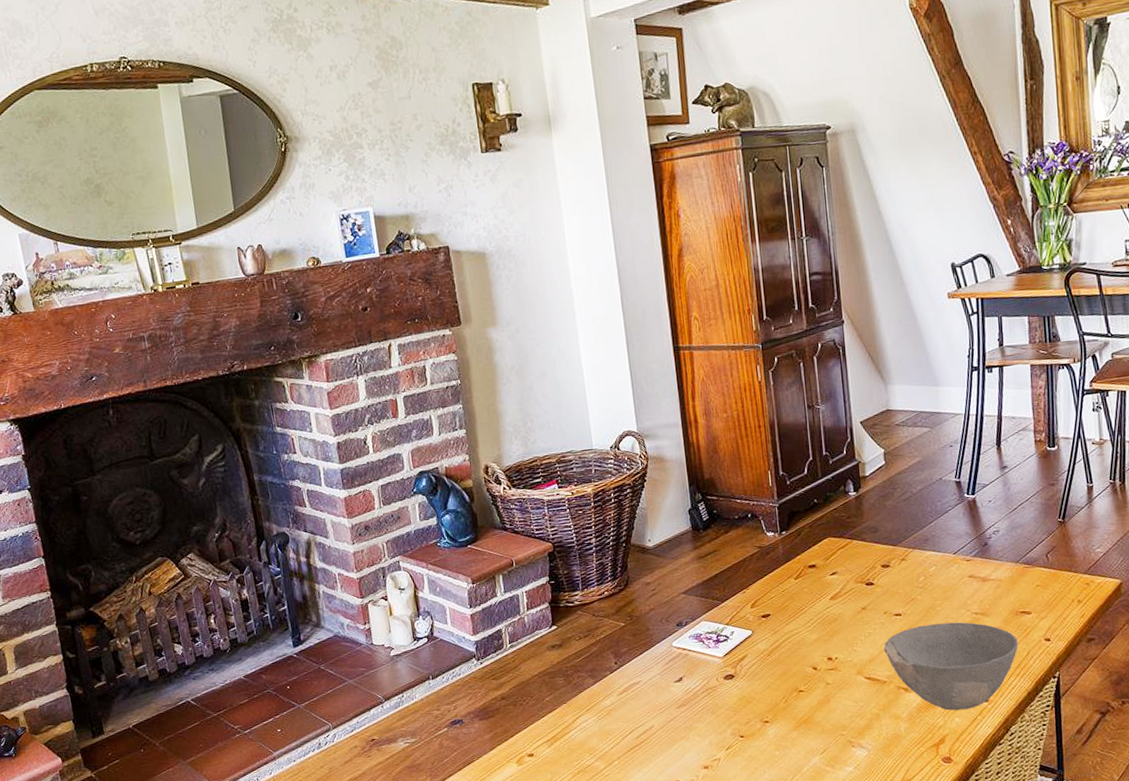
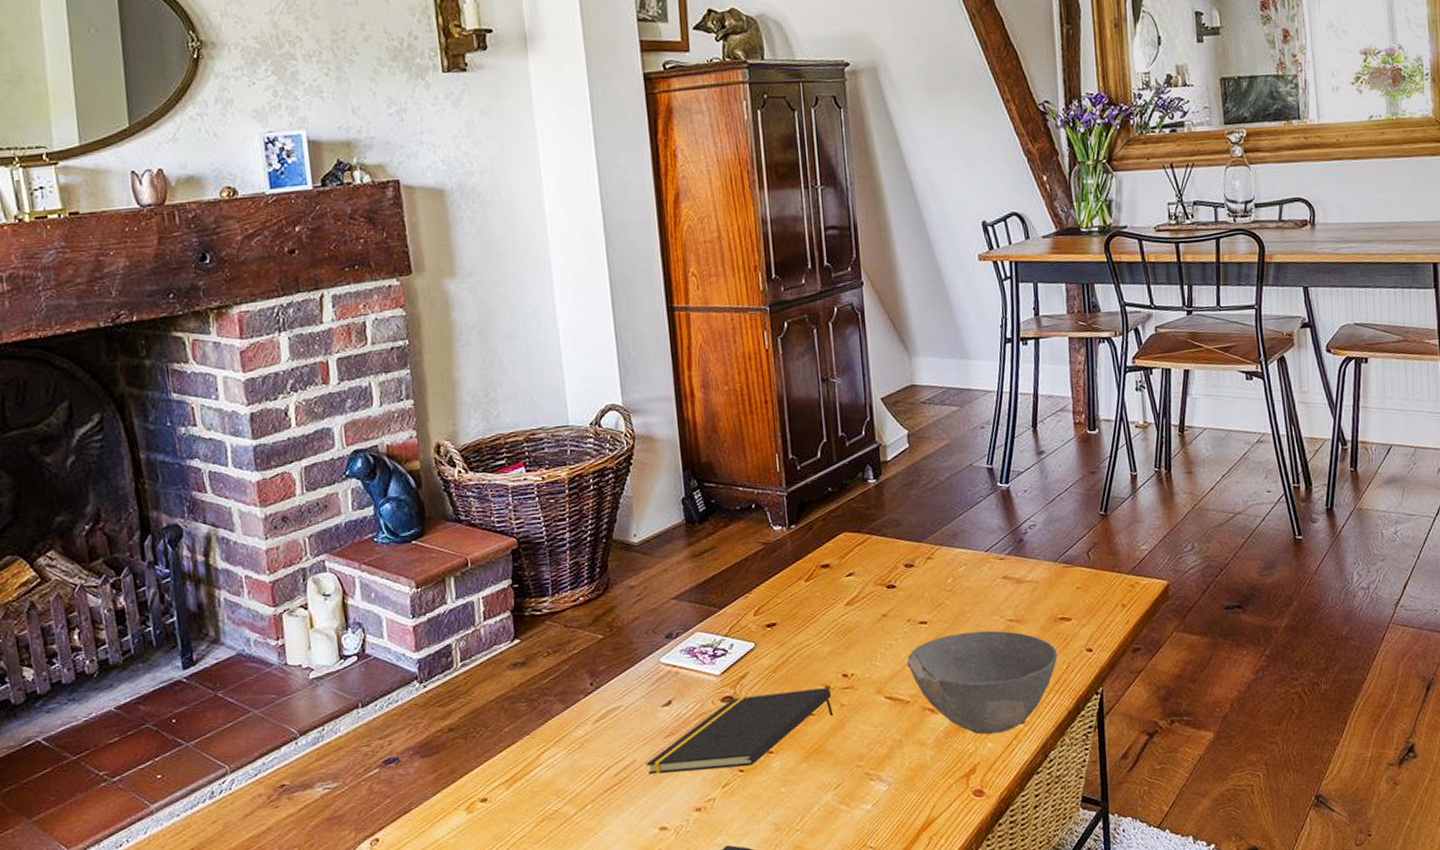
notepad: none [662,669,820,738] -> present [646,687,833,775]

